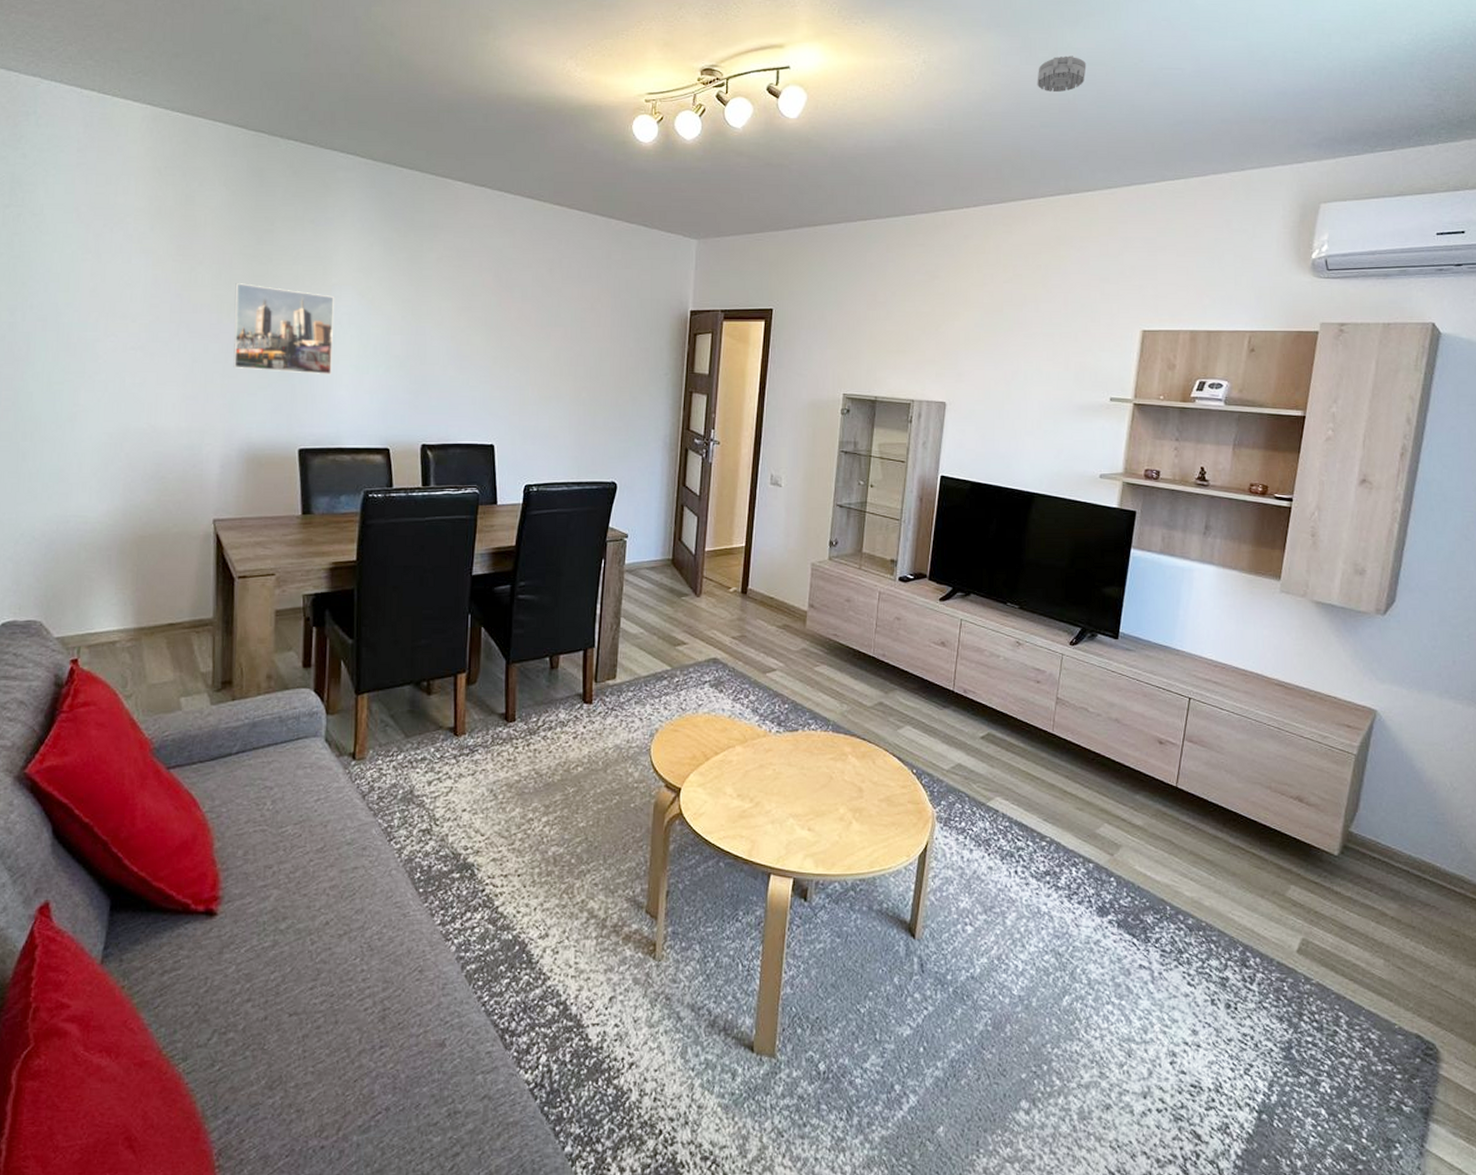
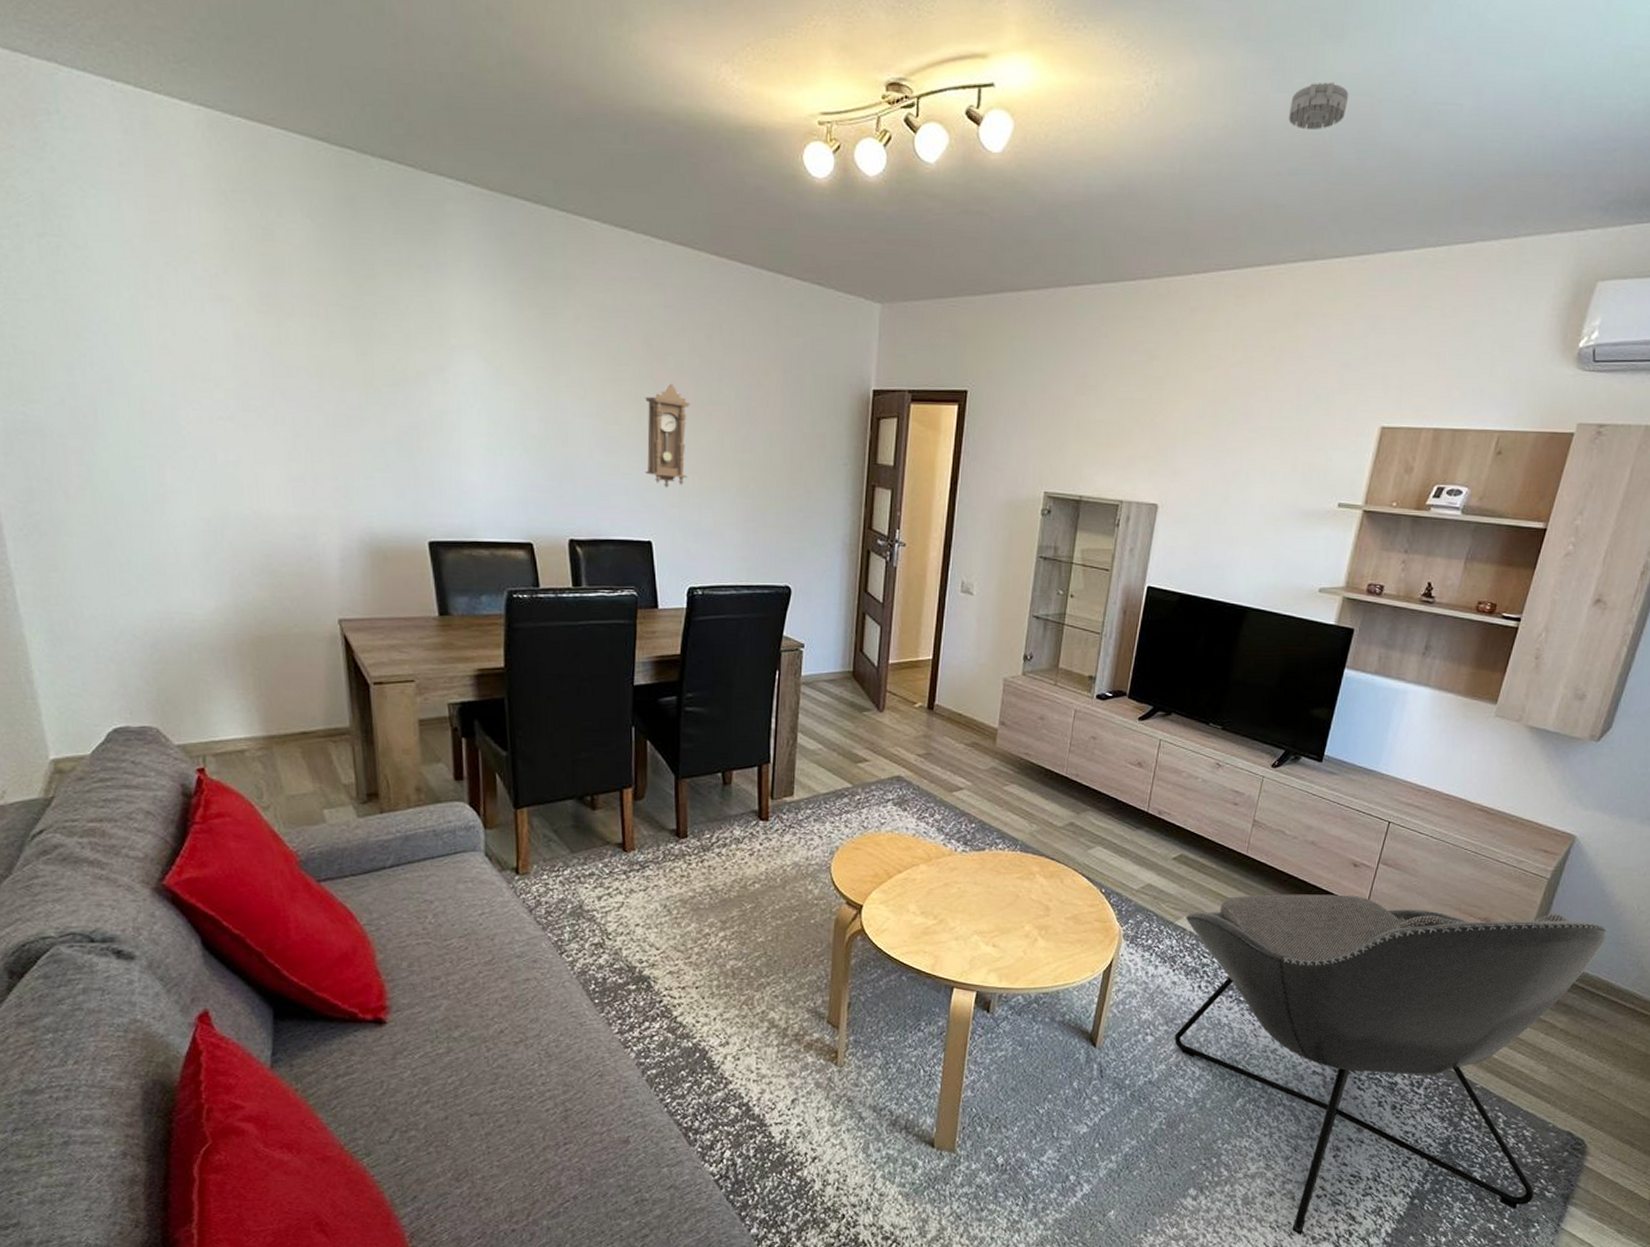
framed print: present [233,283,335,375] -> none [335,342,459,457]
pendulum clock: none [491,309,532,398] -> present [645,383,690,488]
lounge chair: none [994,773,1424,1158] -> present [1174,894,1606,1236]

